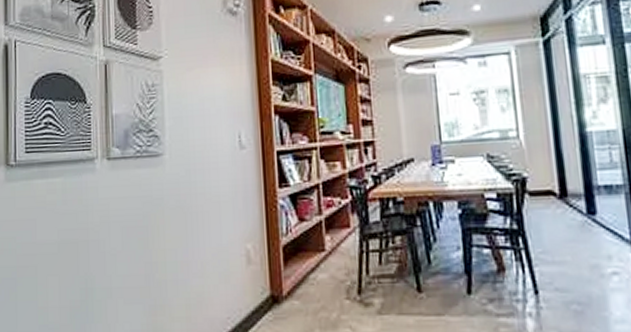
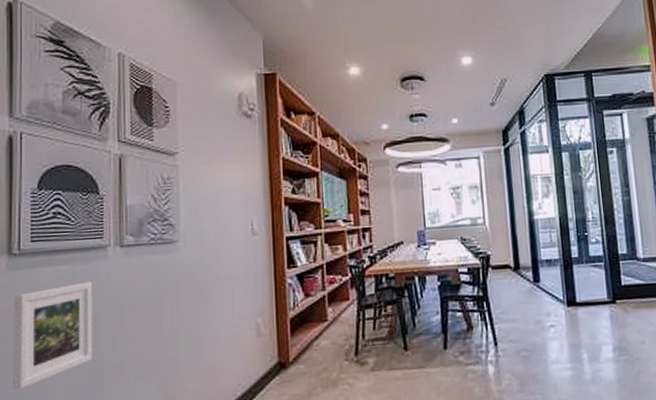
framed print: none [11,196,83,305] -> present [13,281,93,391]

